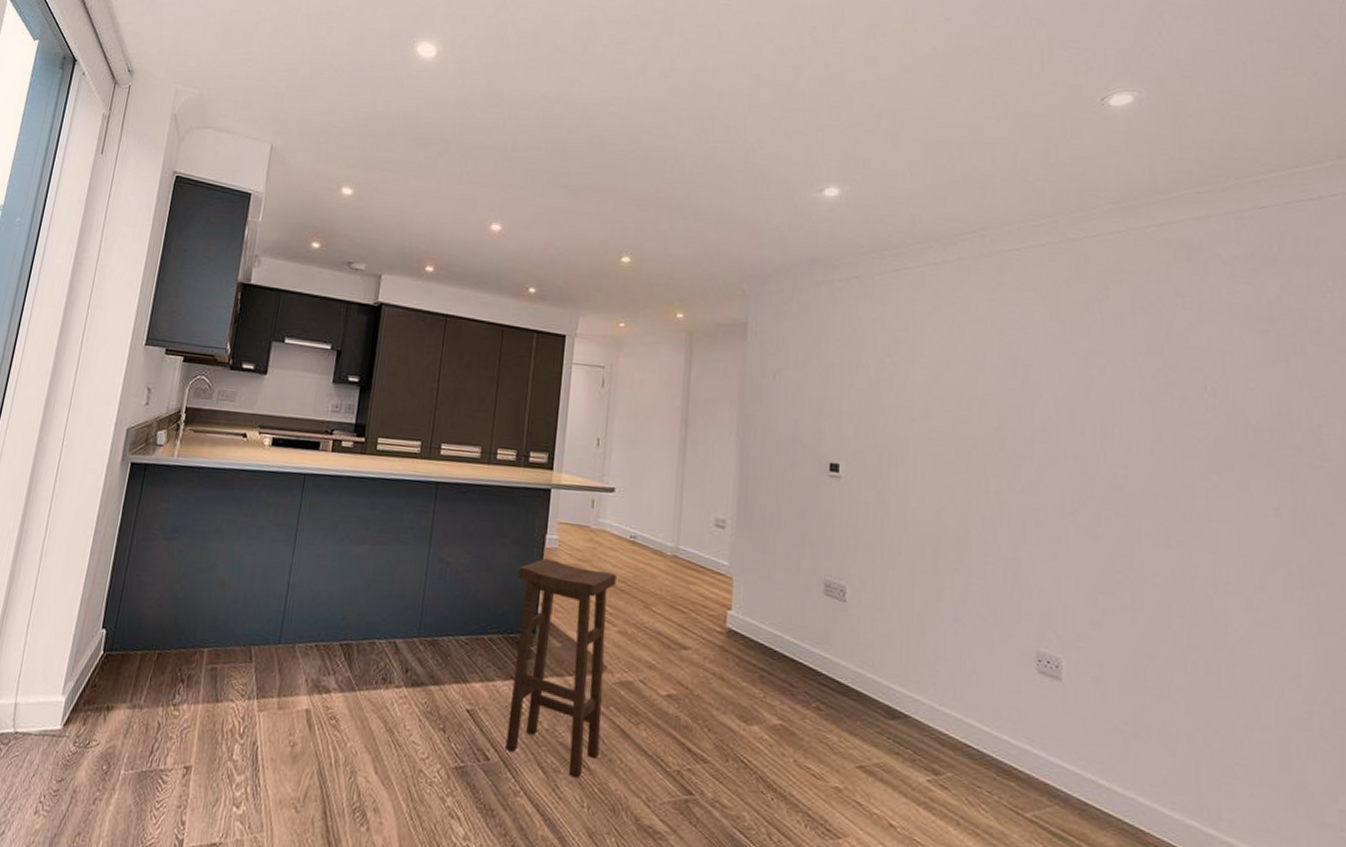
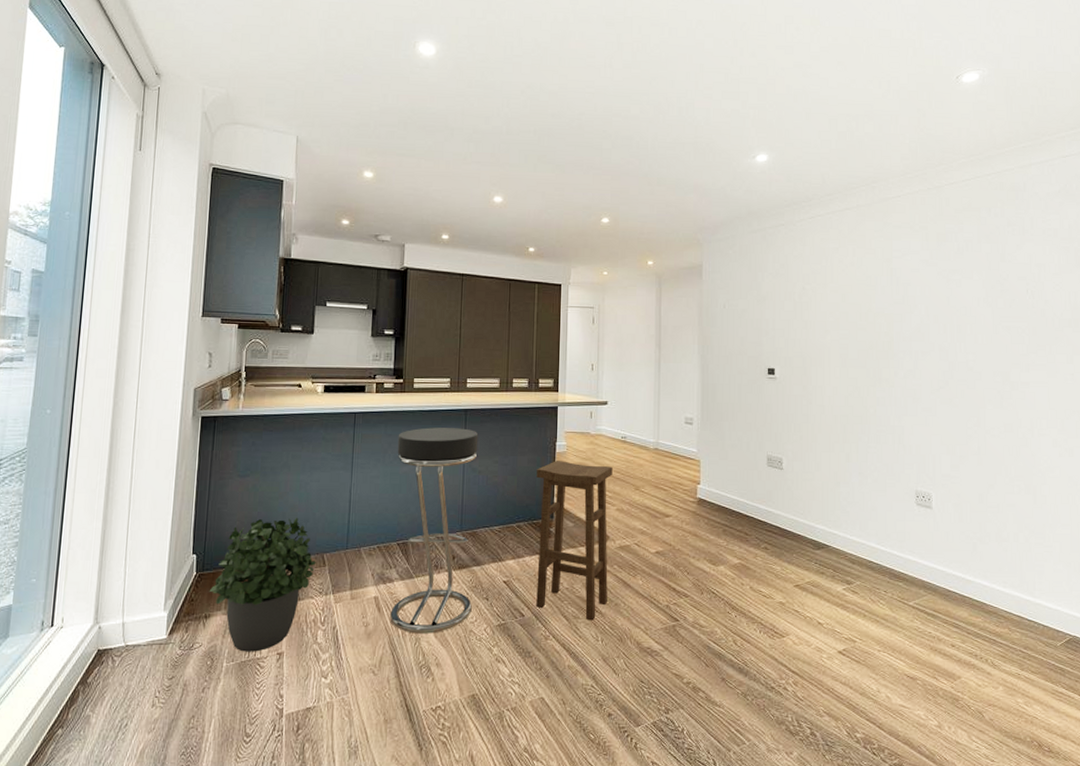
potted plant: none [115,594,242,762] -> present [209,517,316,652]
bar stool: none [322,500,450,768] -> present [390,427,479,634]

